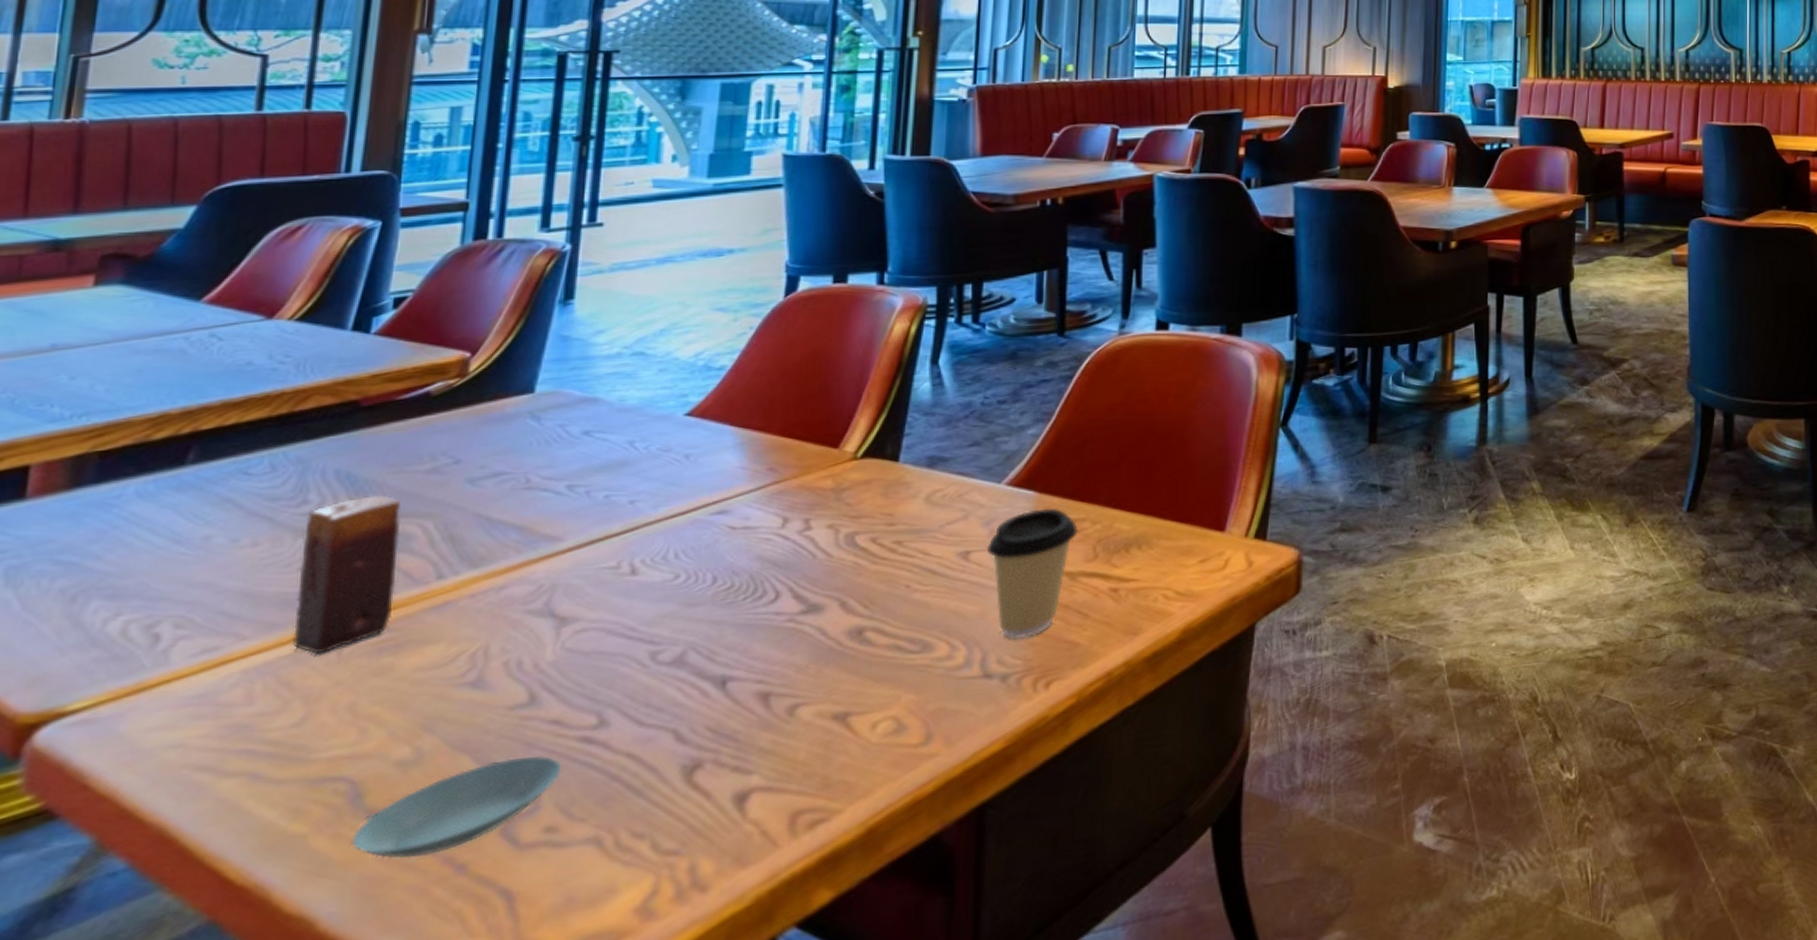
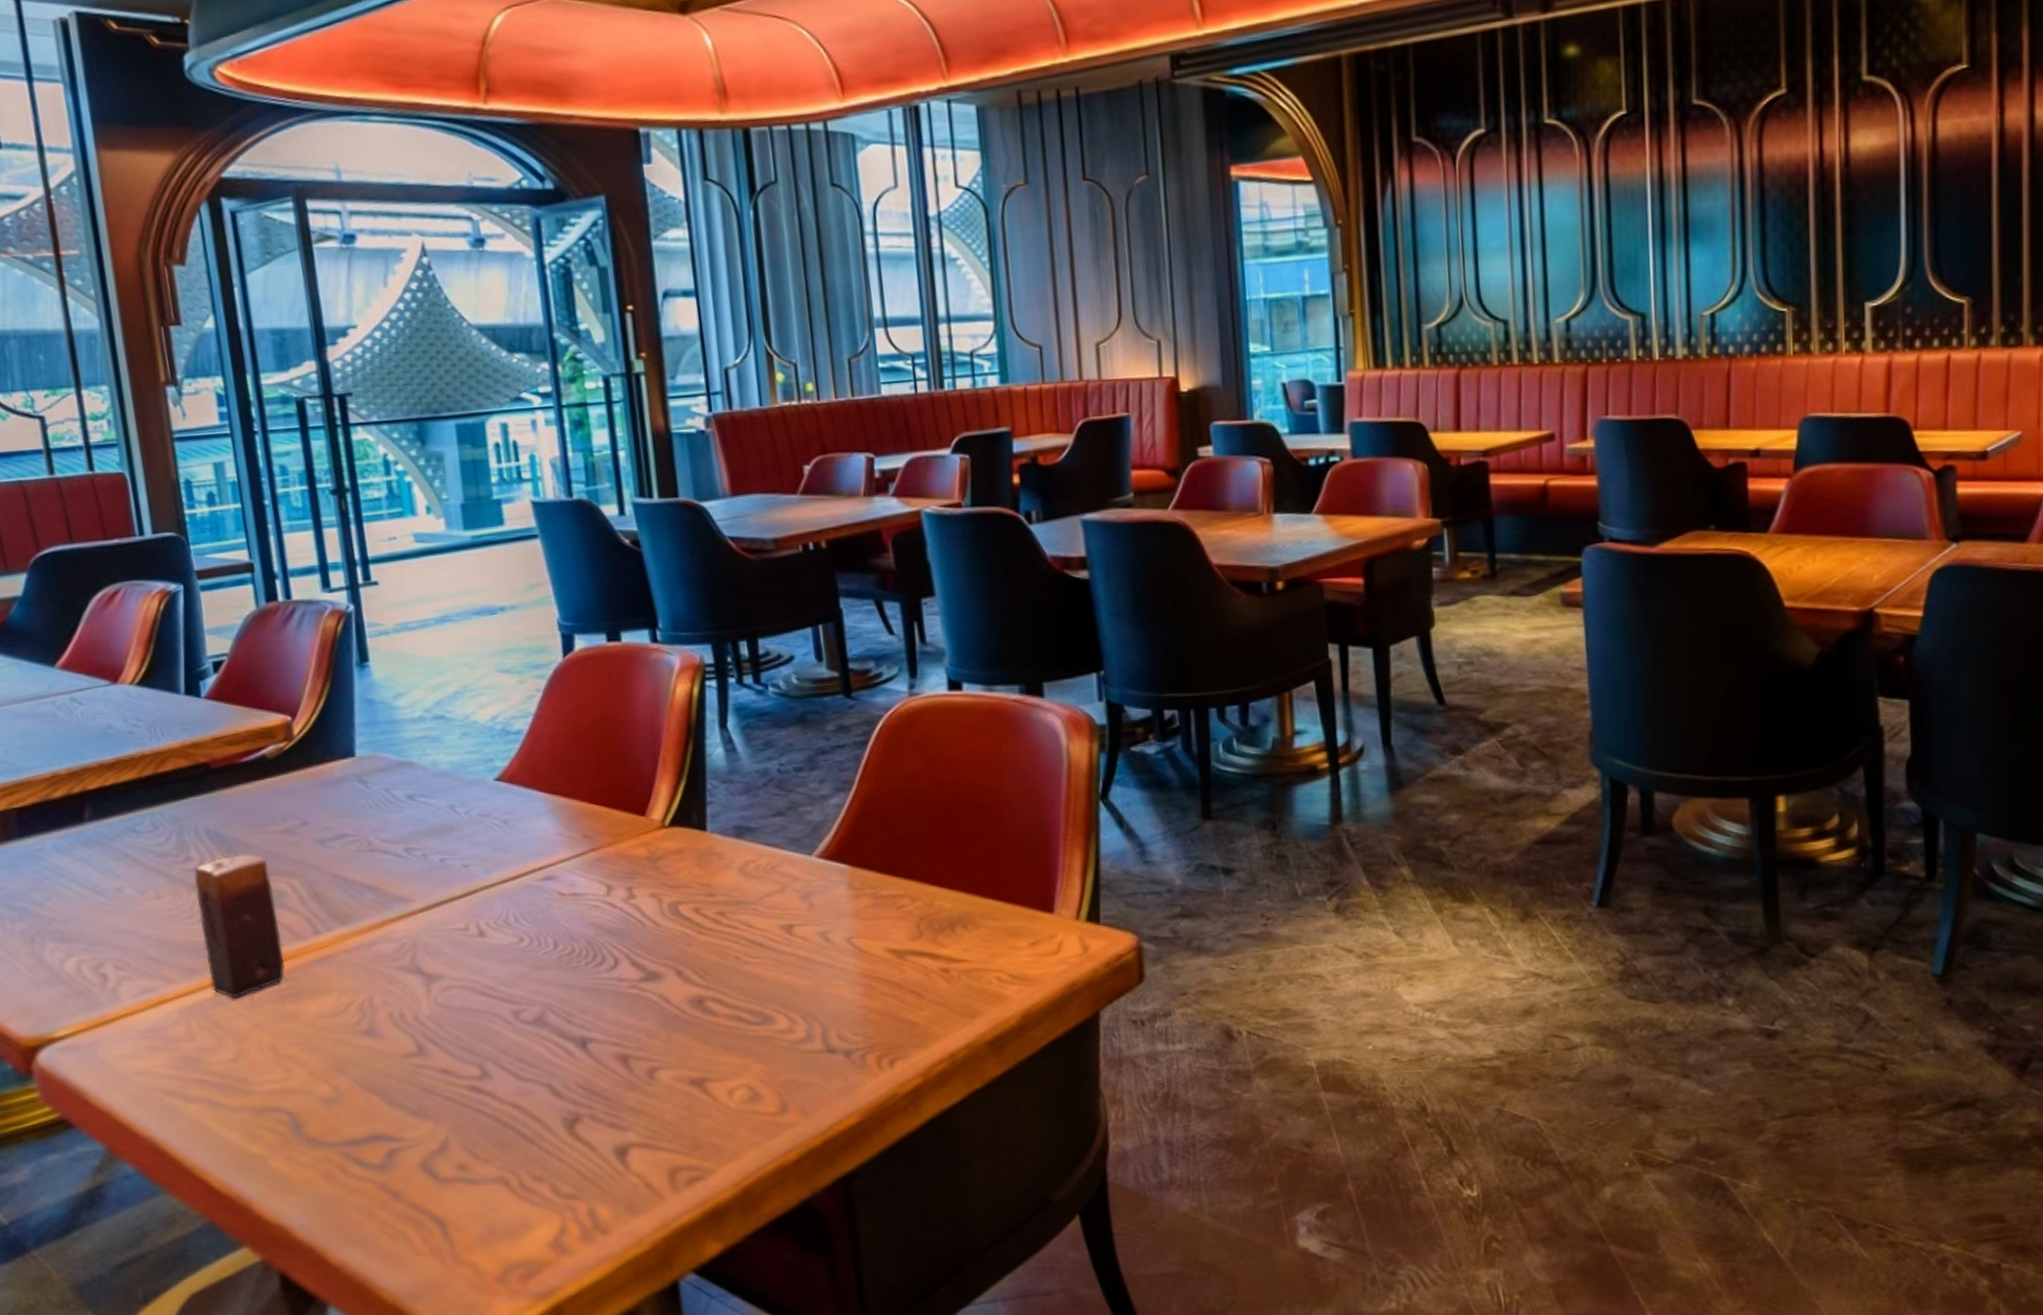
saucer: present [351,755,561,859] -> none [302,1100,460,1183]
coffee cup: present [987,508,1078,639] -> none [809,882,899,1016]

